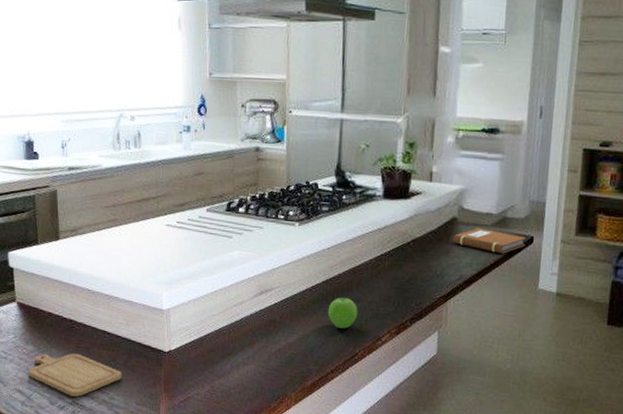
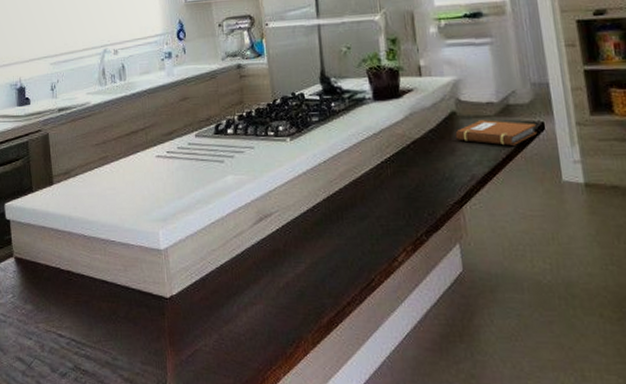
chopping board: present [28,353,122,397] -> none [27,309,124,360]
fruit: present [327,297,358,329] -> none [333,215,367,251]

